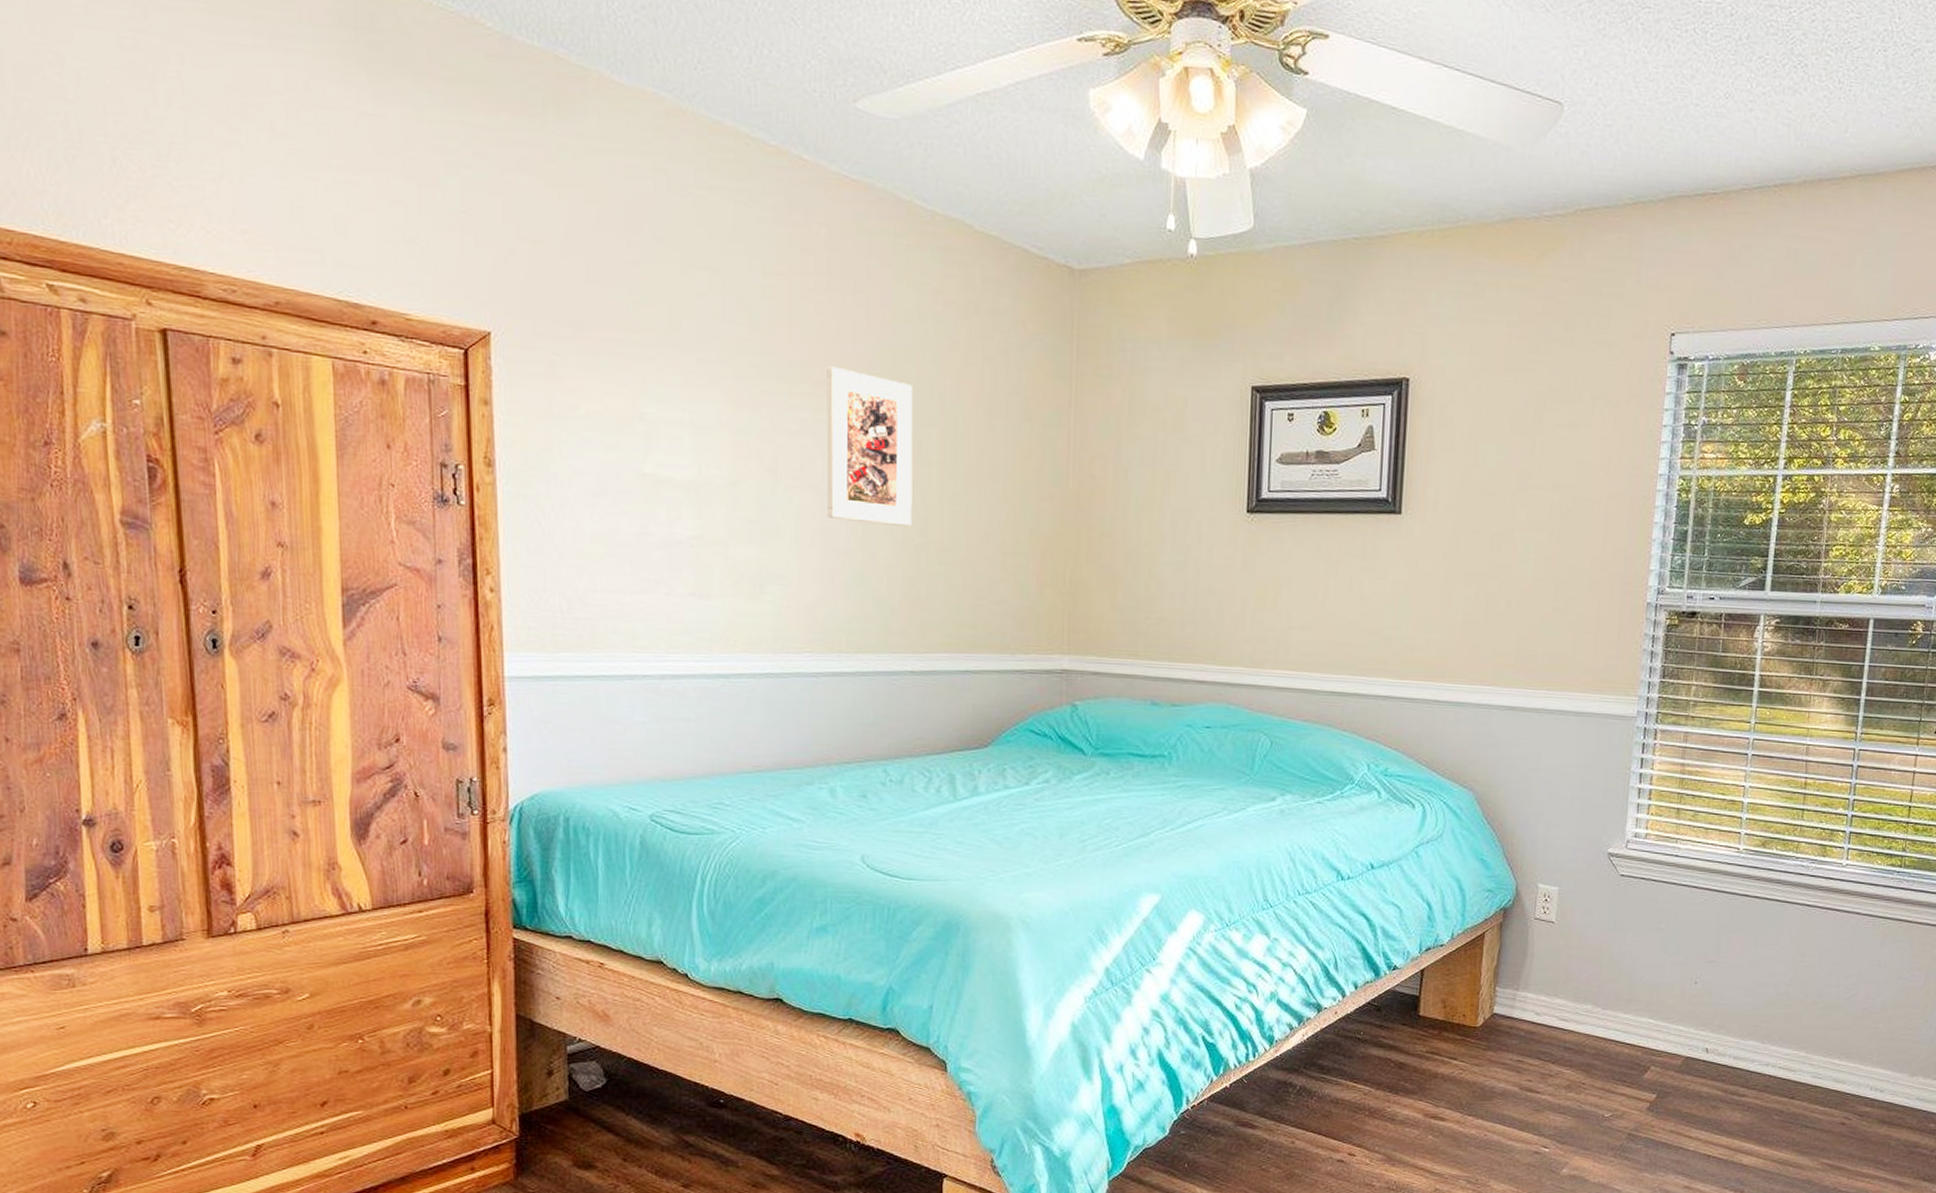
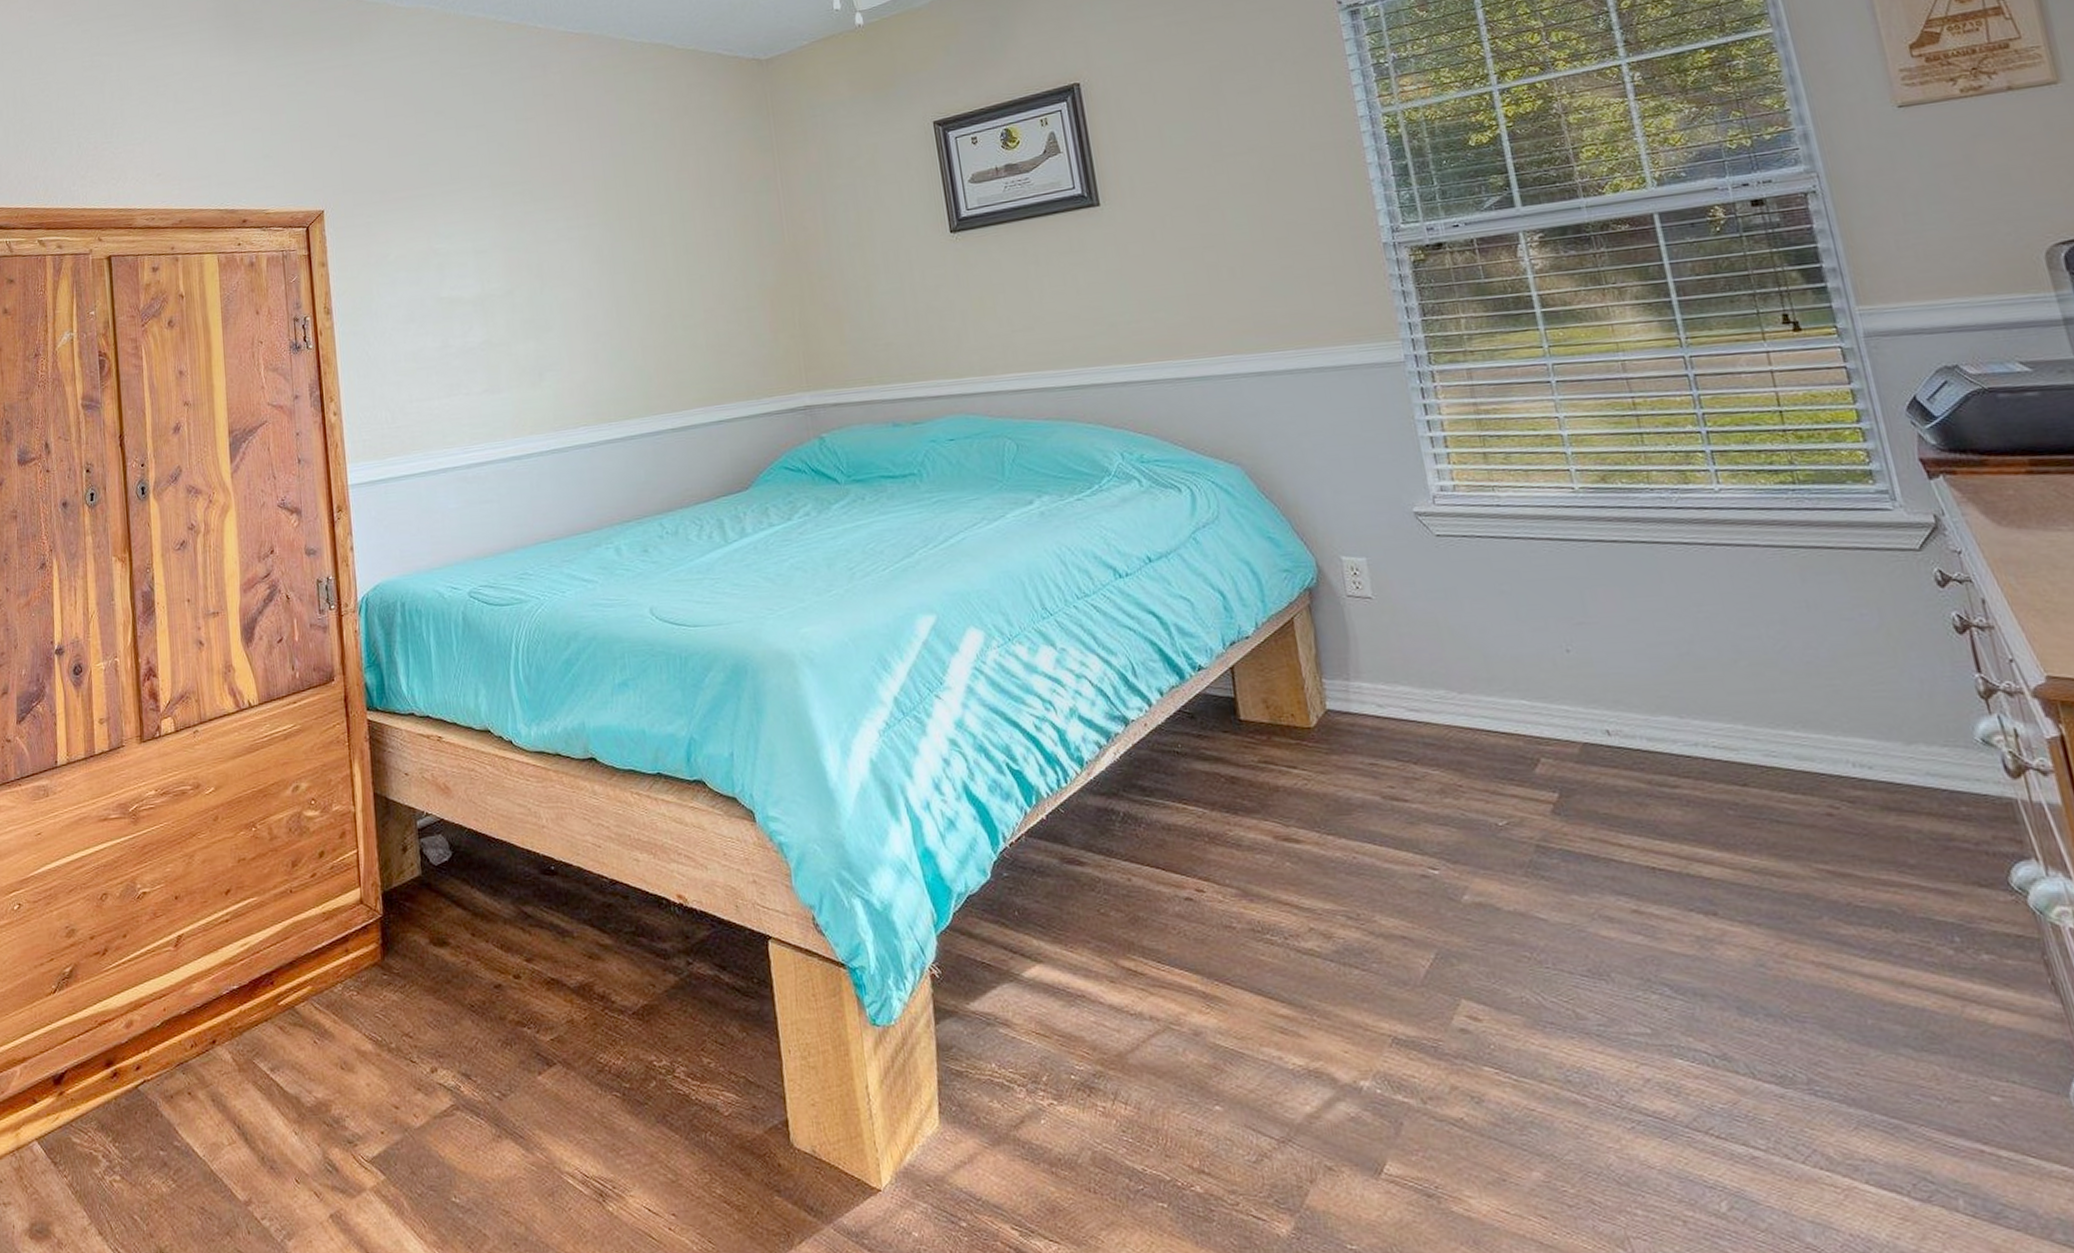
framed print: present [826,366,913,526] -> none [573,181,656,307]

